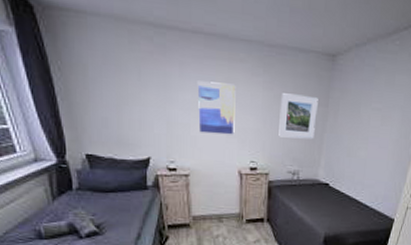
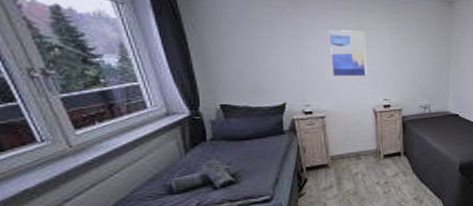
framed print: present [279,93,318,140] -> none [407,36,442,75]

